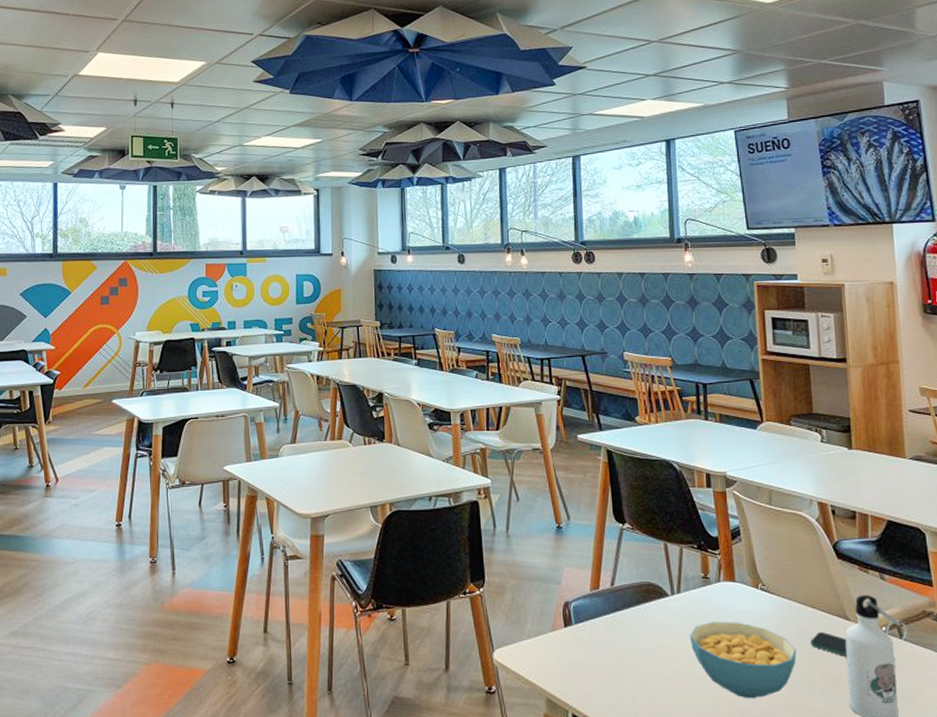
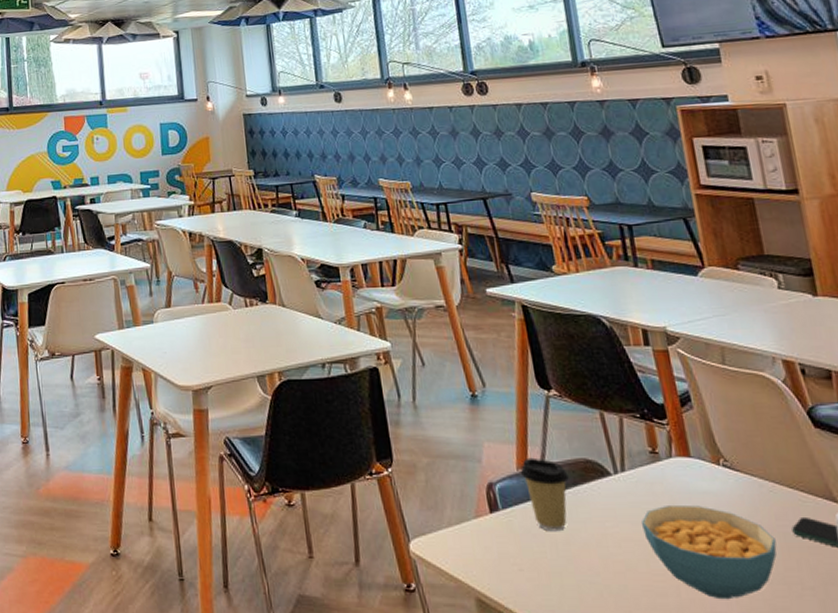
coffee cup: none [592,580,633,643] -> present [520,457,569,532]

